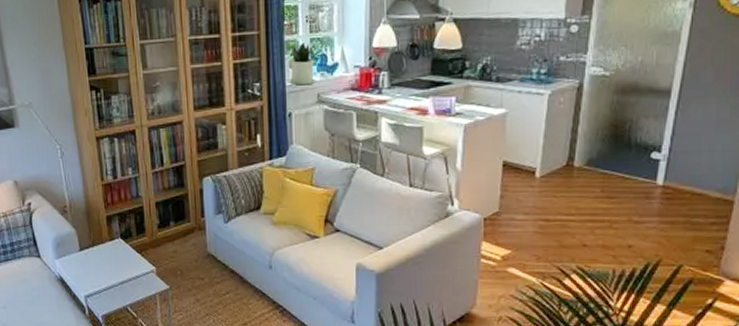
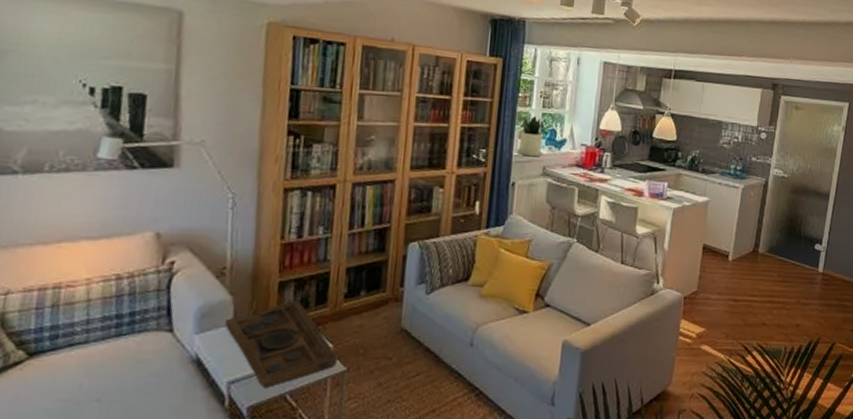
decorative tray: none [73,231,161,301] -> present [224,301,338,387]

